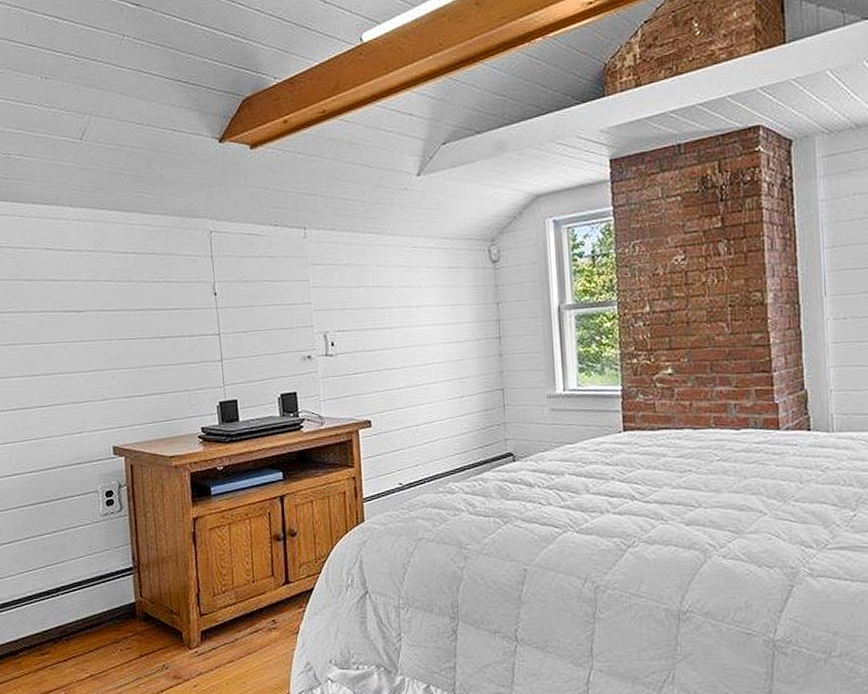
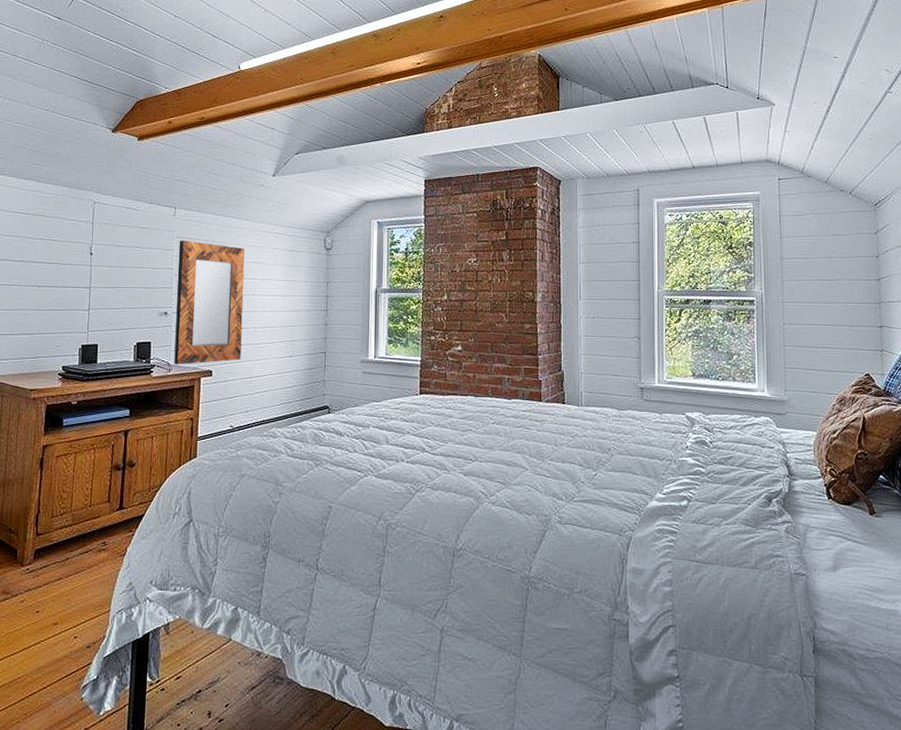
home mirror: none [314,266,403,417] -> present [174,240,245,365]

